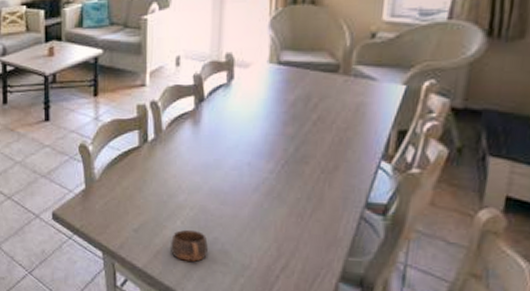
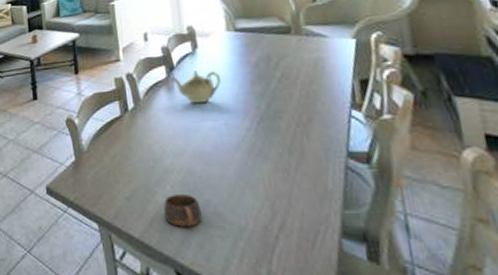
teapot: none [198,105,252,140] -> present [171,71,221,103]

